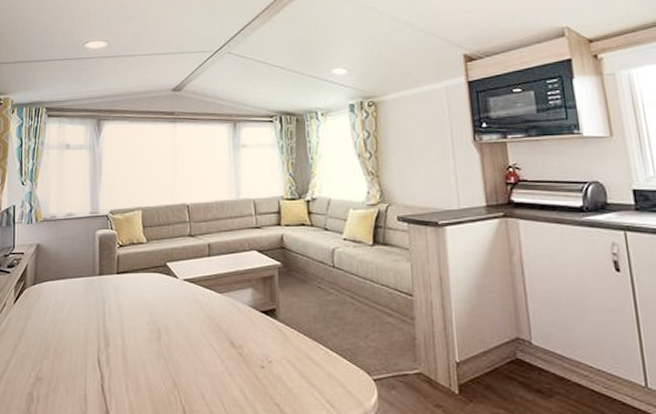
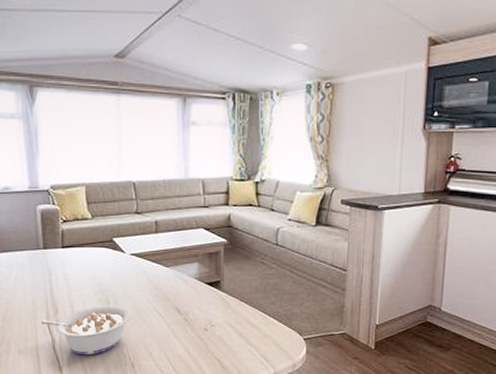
legume: none [91,337,183,397] -> present [40,305,131,355]

